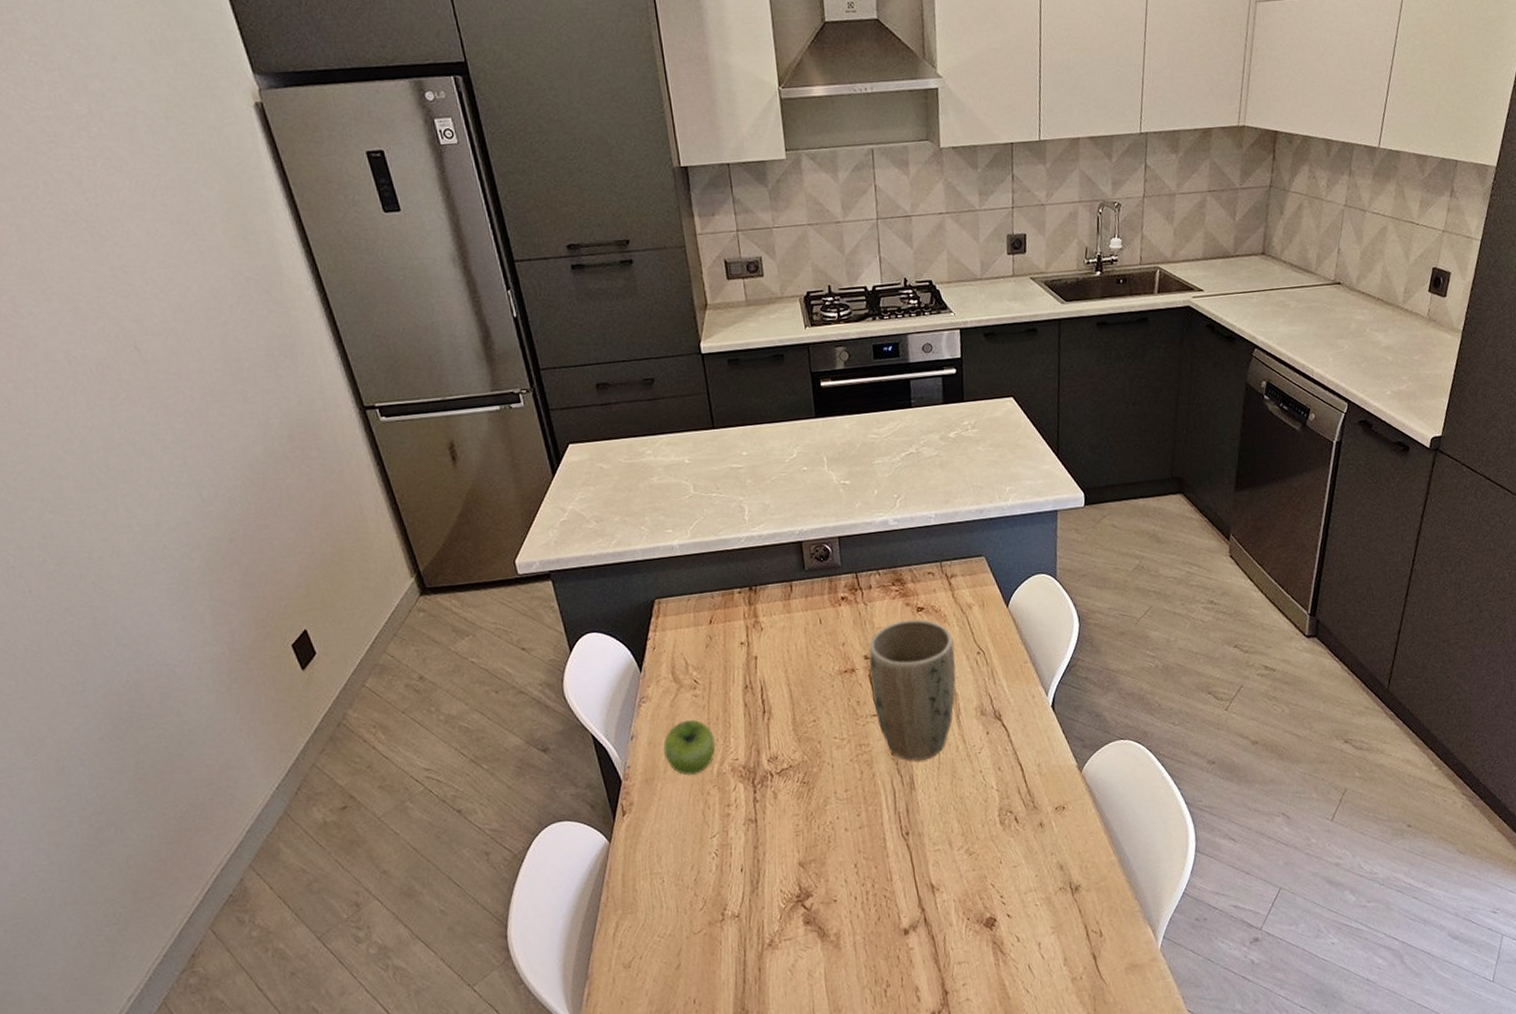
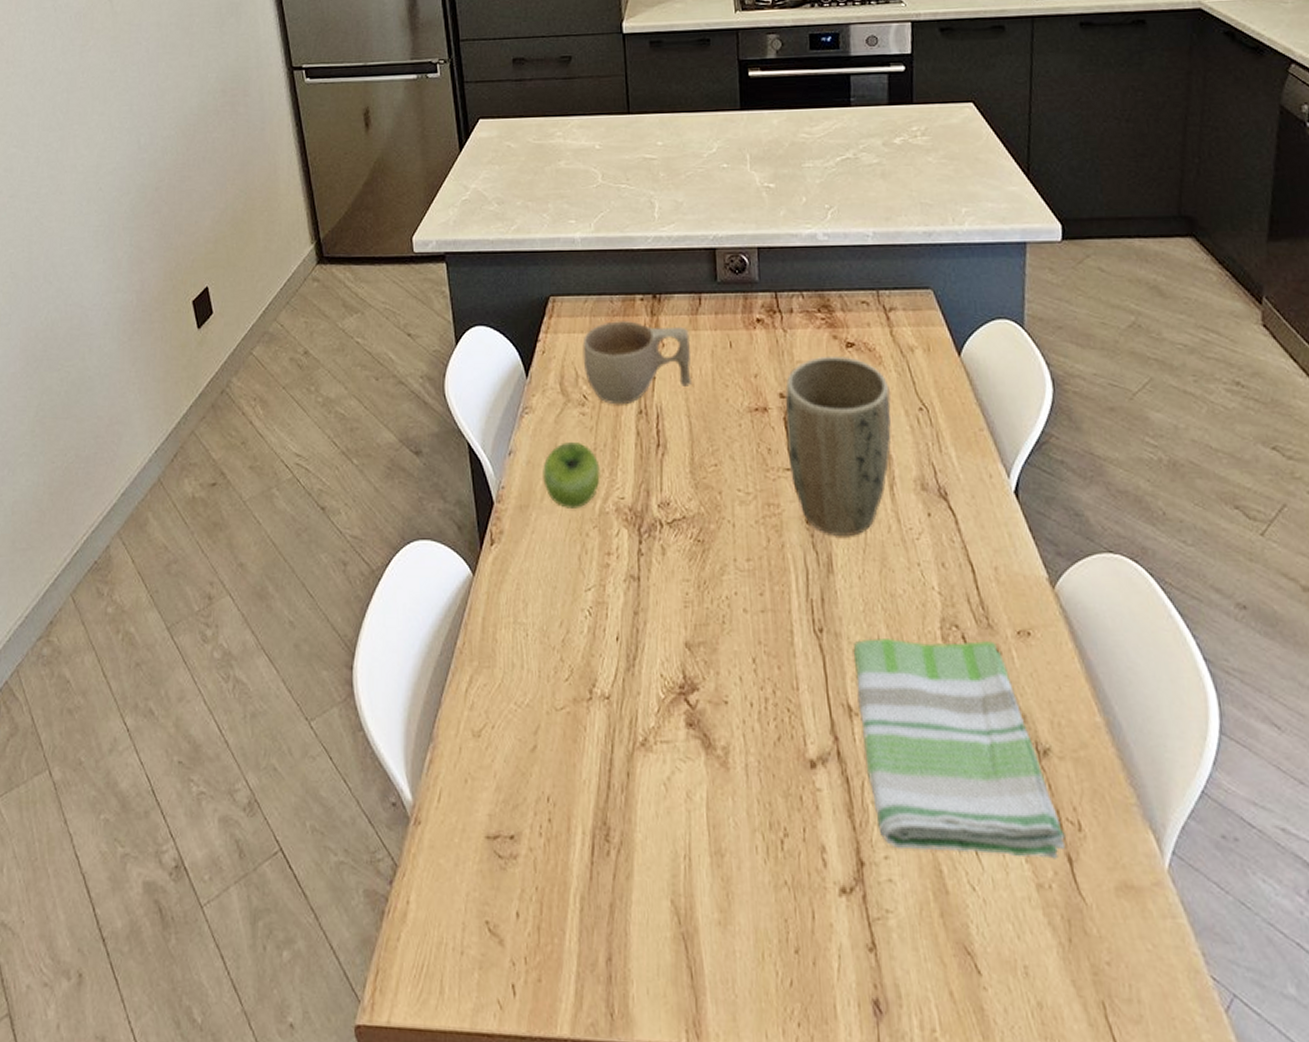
cup: none [689,611,789,685] -> present [582,319,691,405]
dish towel: none [933,818,1092,977] -> present [854,638,1066,859]

